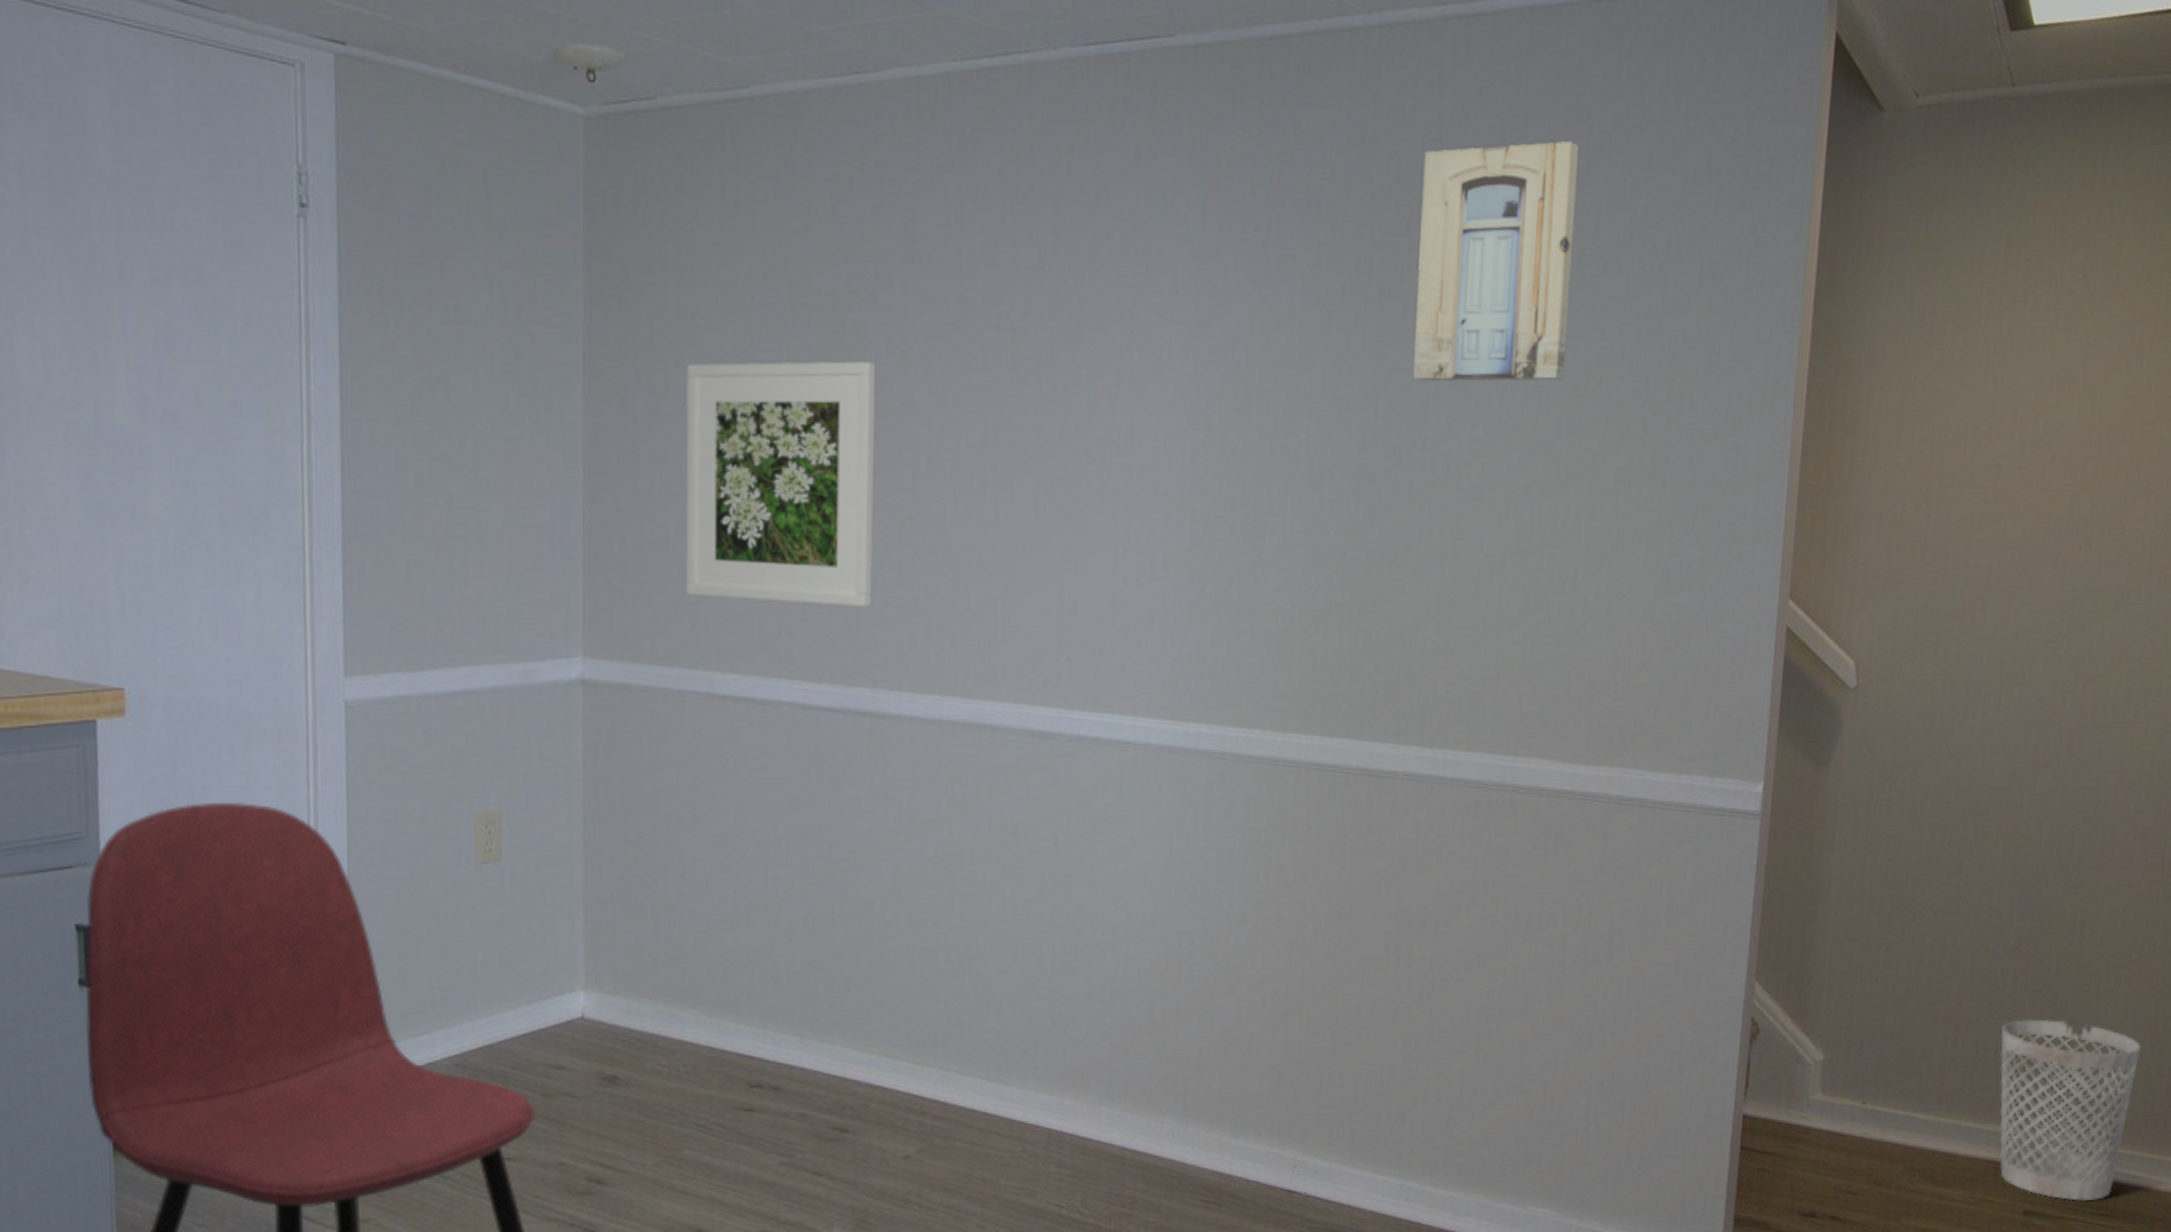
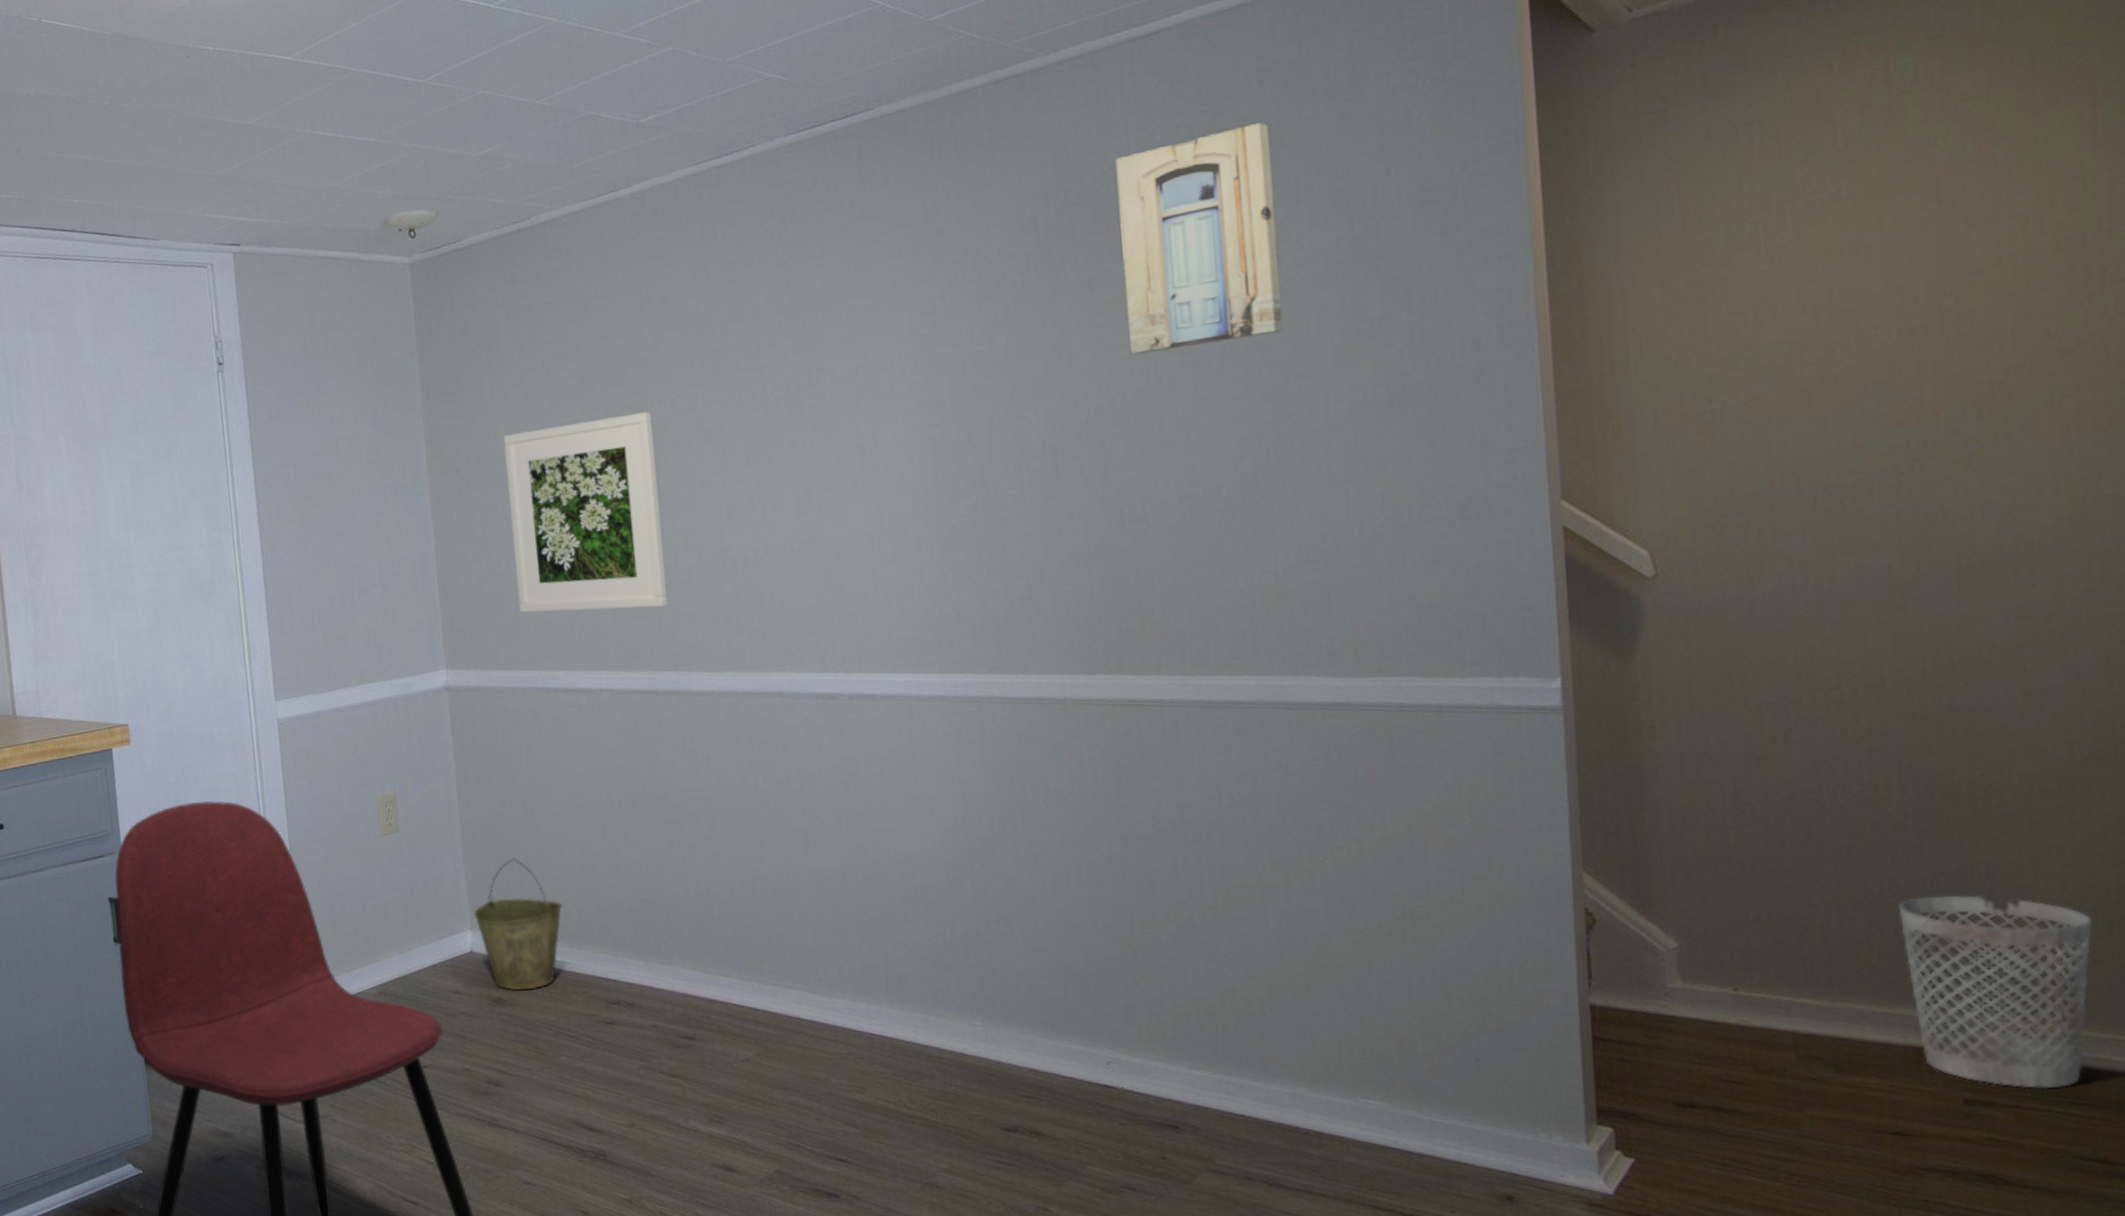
bucket: none [590,903,705,1068] -> present [473,858,563,991]

